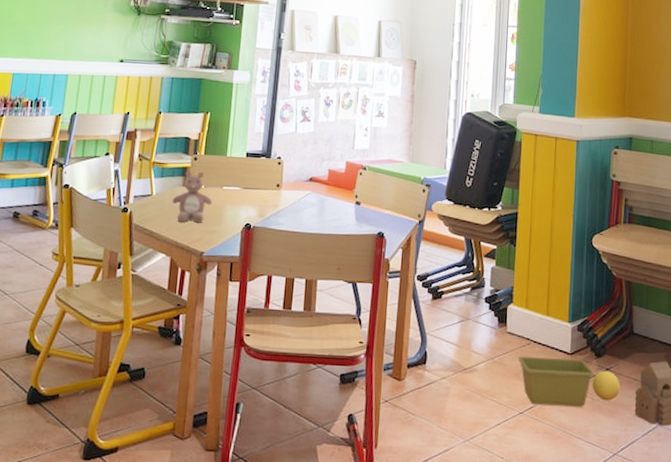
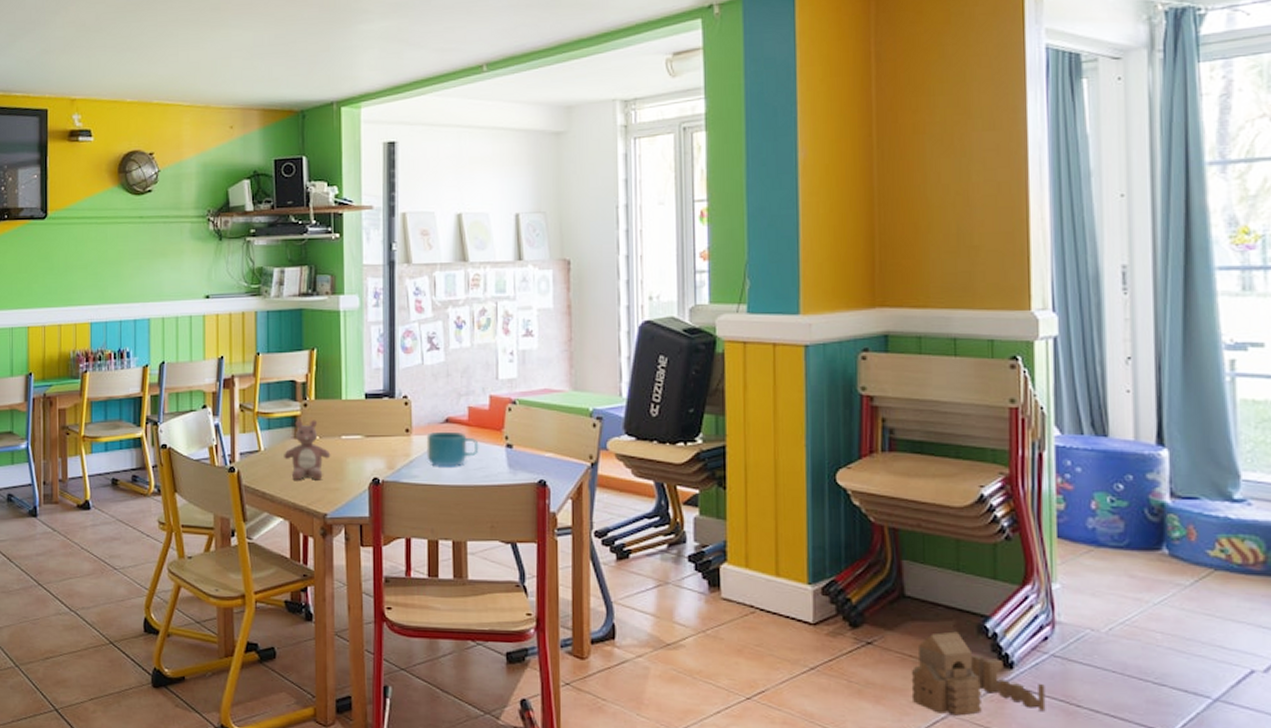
cup: none [291,188,334,217] -> present [426,431,479,466]
storage bin: present [517,357,596,407] -> none [739,628,852,691]
ball: present [592,371,621,401] -> none [847,645,890,684]

